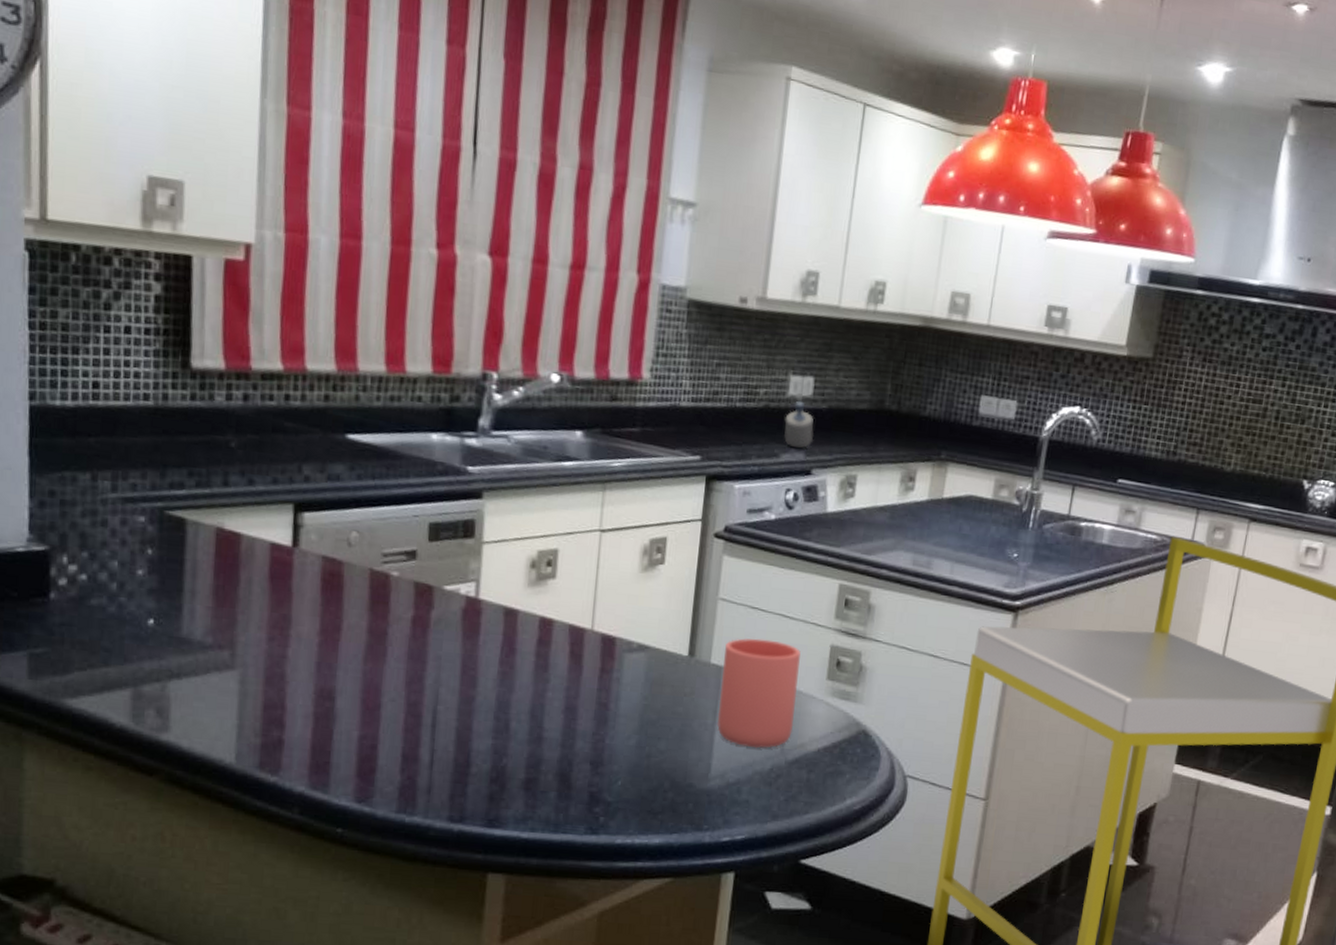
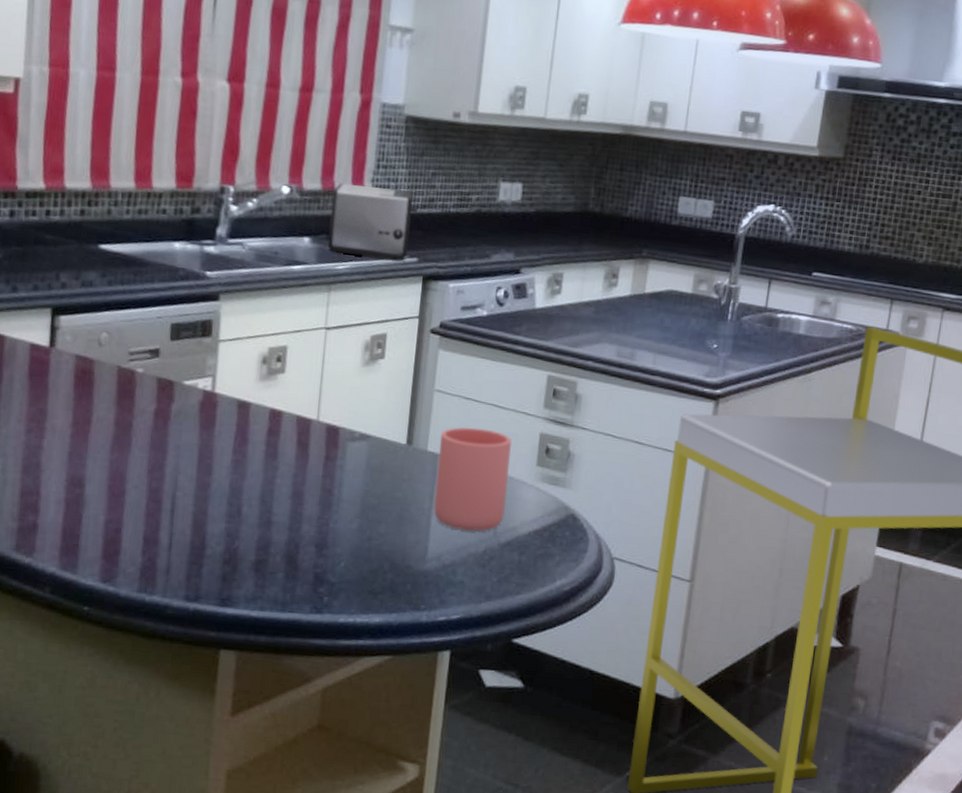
toaster: none [602,371,701,458] -> present [328,182,418,261]
soap dispenser: present [784,400,814,449] -> none [495,205,523,250]

